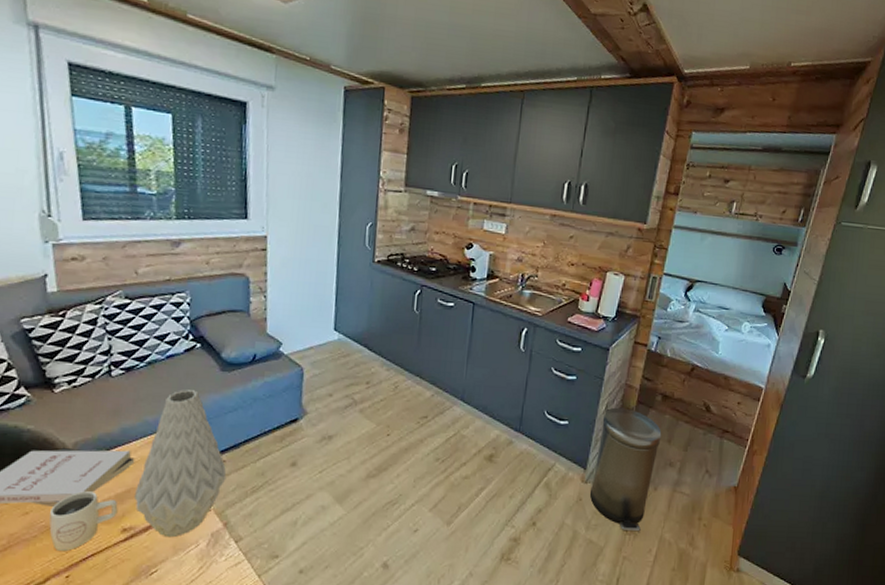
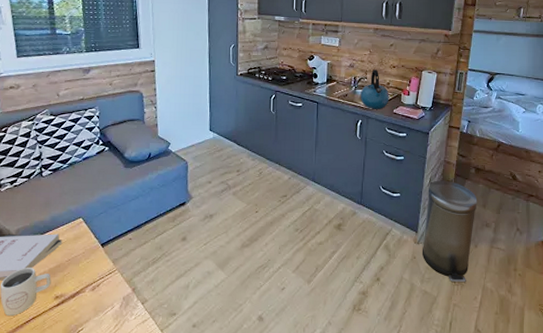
vase: present [133,388,227,538] -> none [62,183,133,302]
kettle: none [527,266,564,316] -> present [360,70,390,109]

